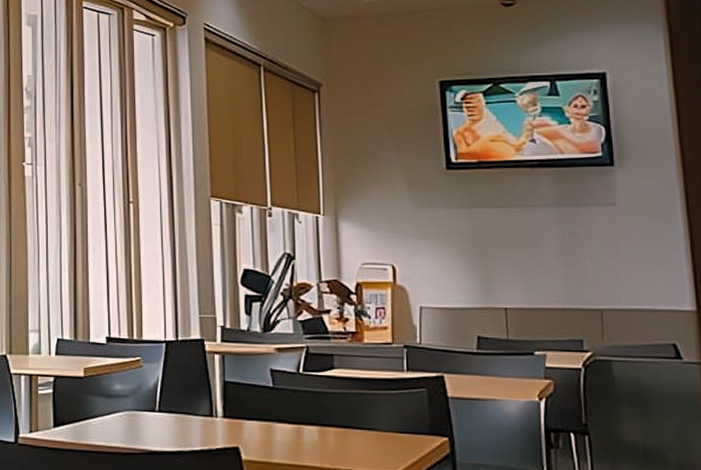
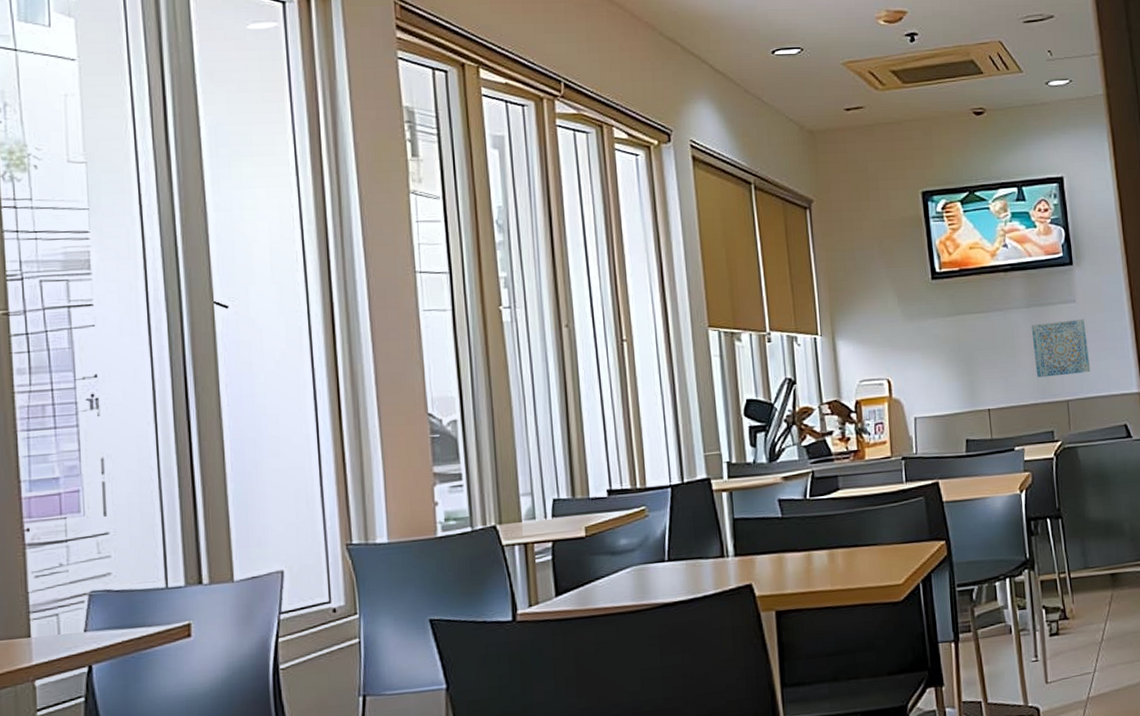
wall art: none [560,224,632,282] -> present [1031,319,1091,378]

